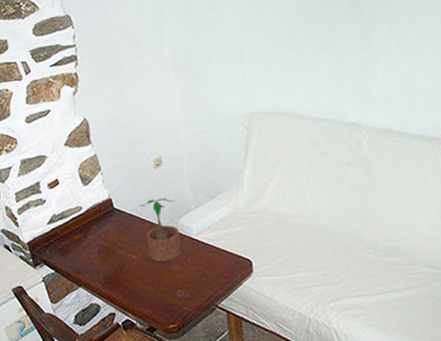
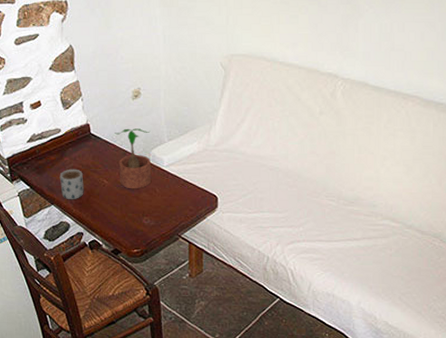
mug: none [85,246,112,280] -> present [59,169,84,200]

